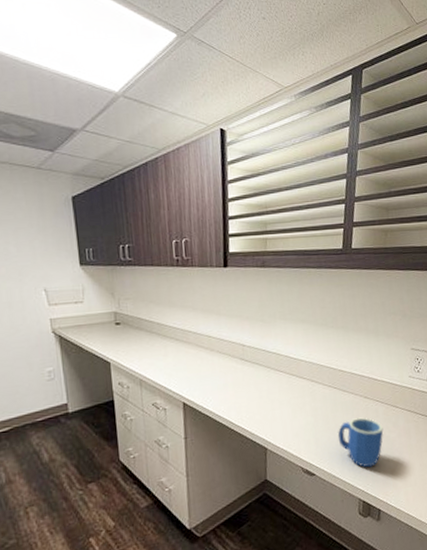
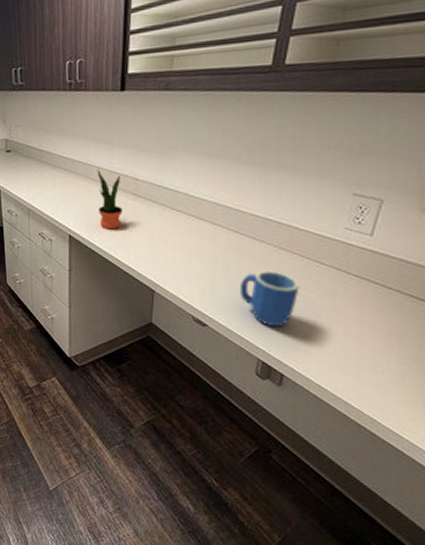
potted plant: none [206,338,233,394] -> present [97,169,123,230]

